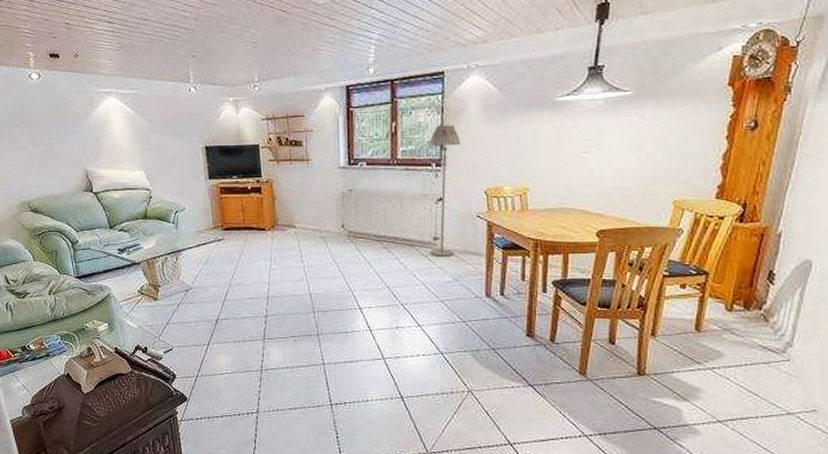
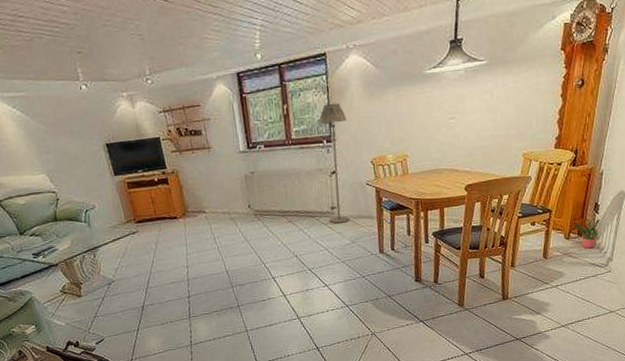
potted plant: none [740,290,775,327] -> present [574,218,600,249]

